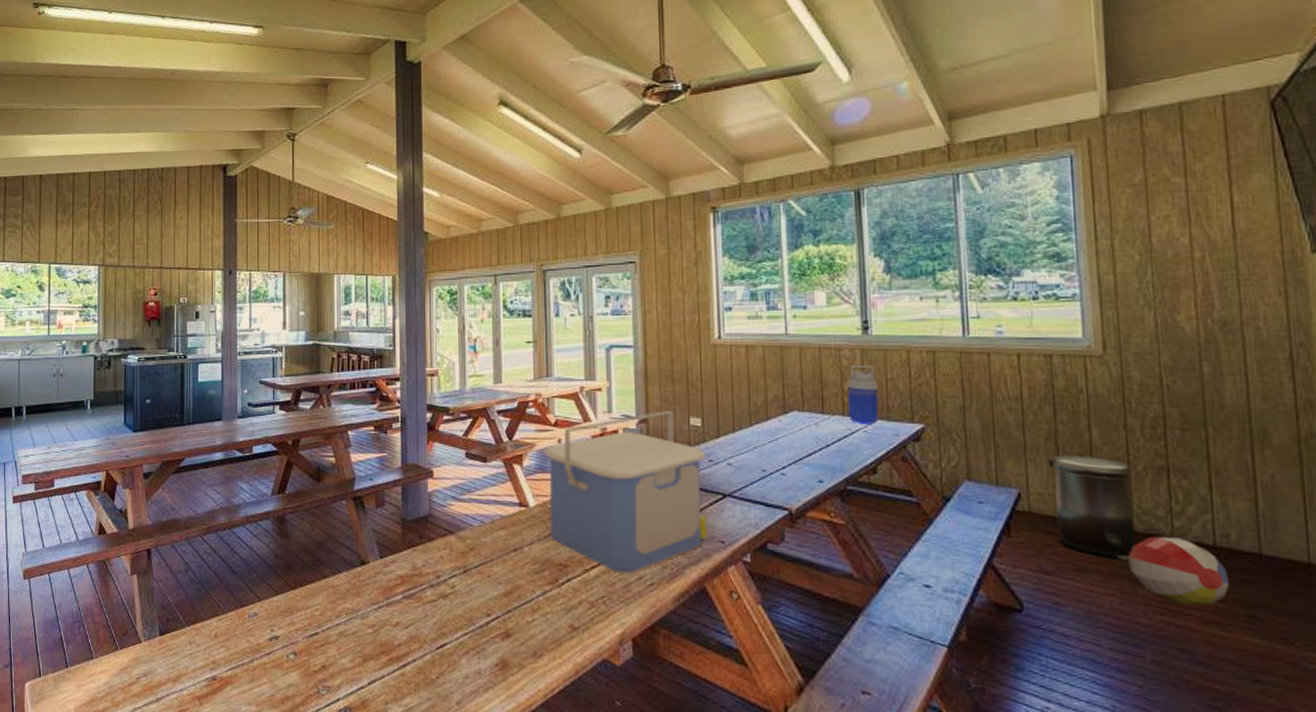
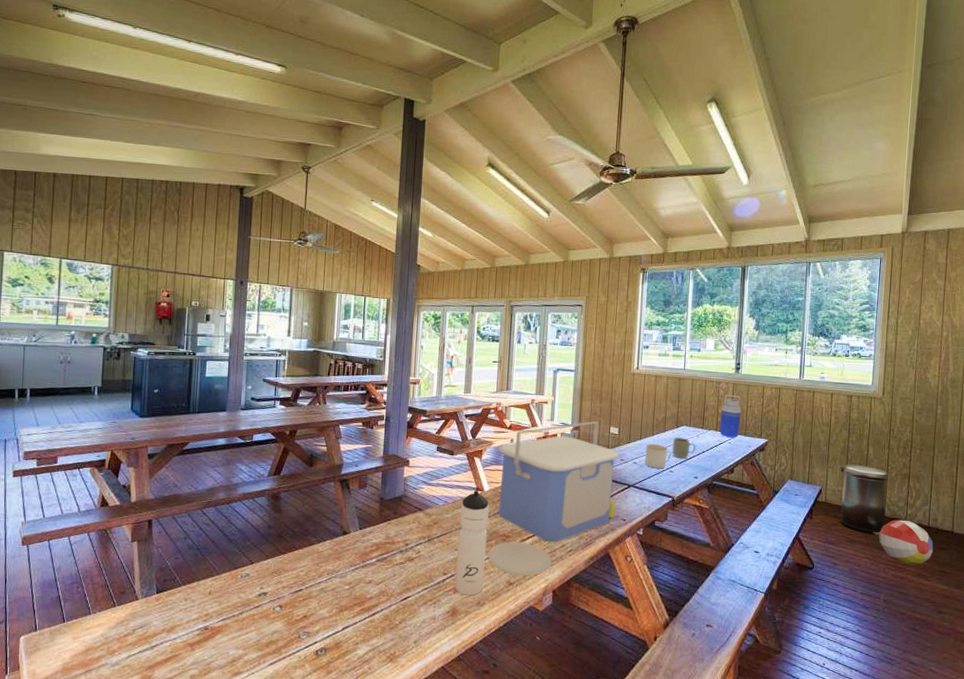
water bottle: none [501,507,539,644] -> present [454,491,489,596]
plate: none [541,573,627,618] -> present [488,542,551,576]
mug: none [743,437,781,471] -> present [645,443,672,469]
mug: none [780,427,816,455] -> present [672,437,696,458]

